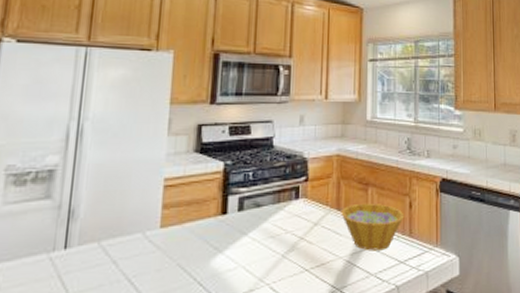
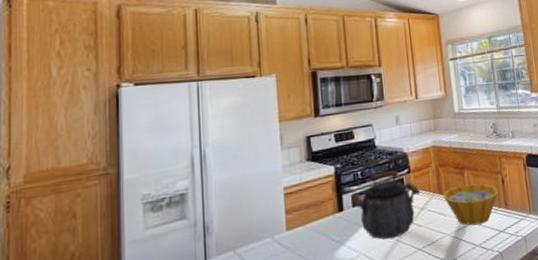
kettle: none [238,176,317,254] -> present [351,170,421,240]

